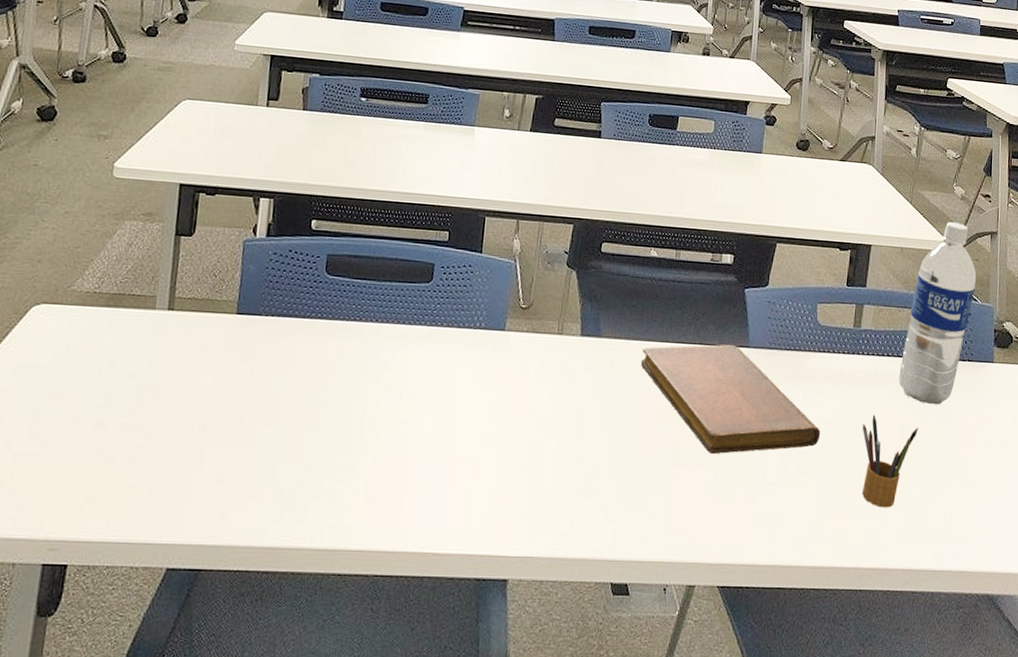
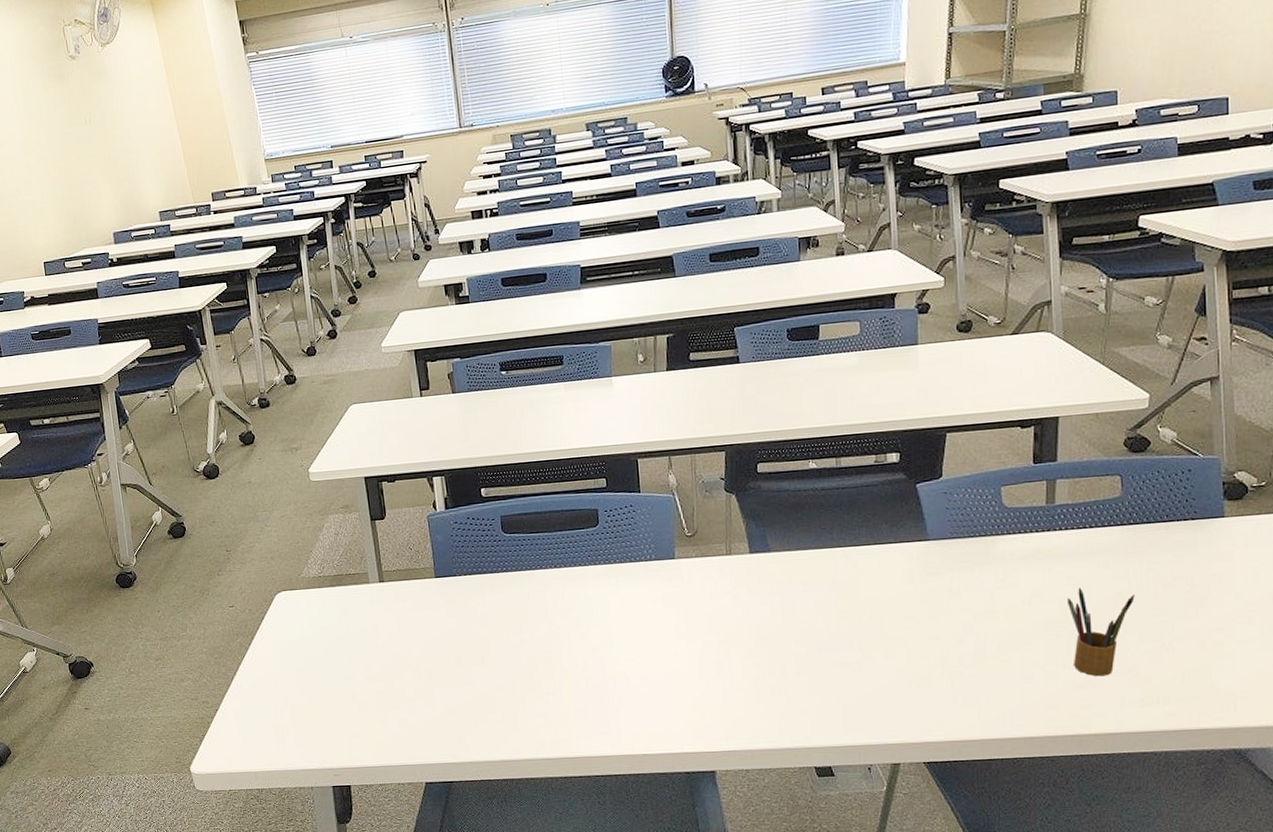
notebook: present [641,344,821,455] -> none [814,540,1020,645]
water bottle: present [899,222,977,405] -> none [1106,374,1195,570]

